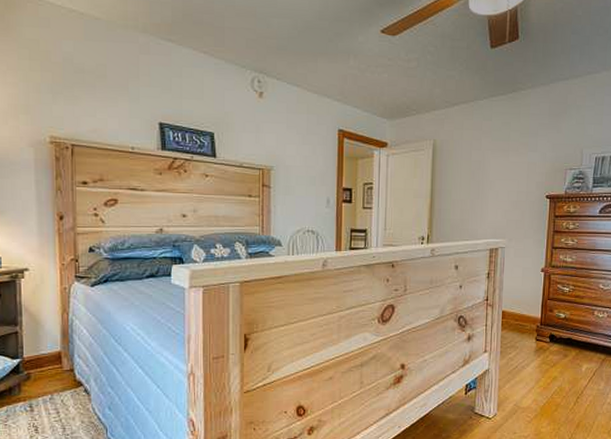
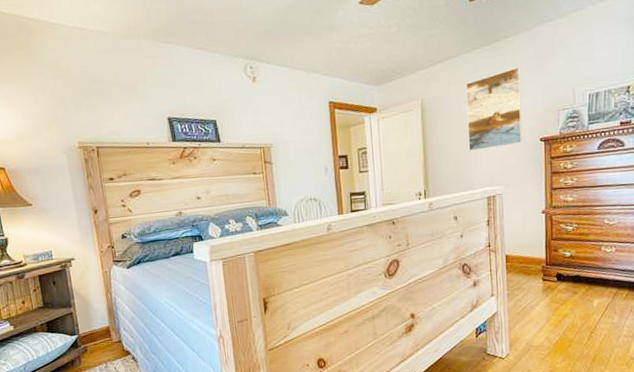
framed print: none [476,120,534,200] -> present [465,66,523,151]

